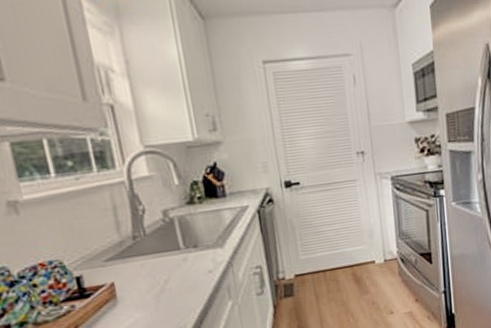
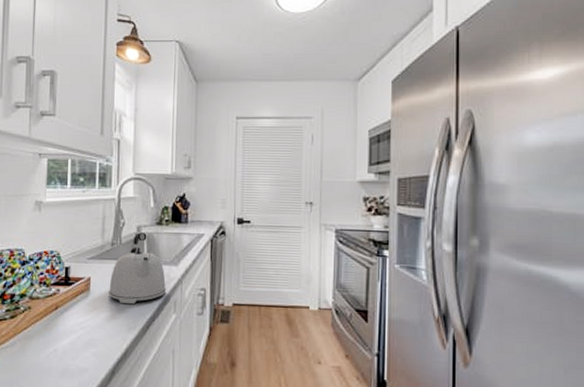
kettle: none [140,216,215,303] -> present [109,232,166,304]

